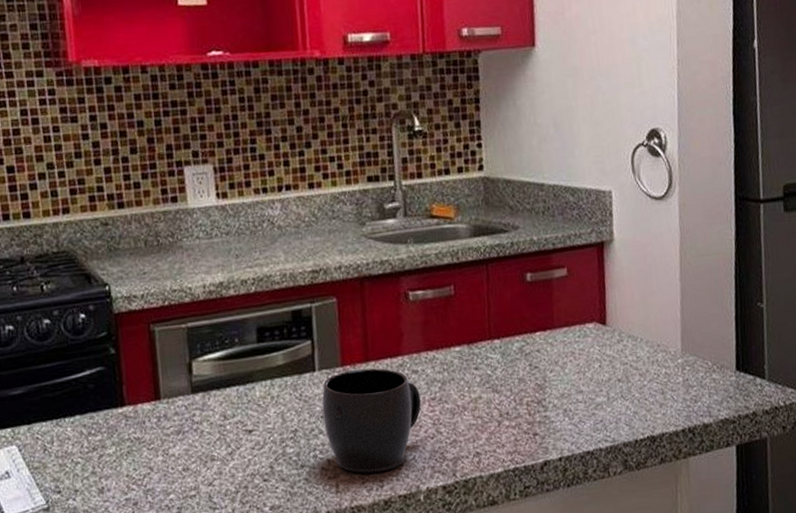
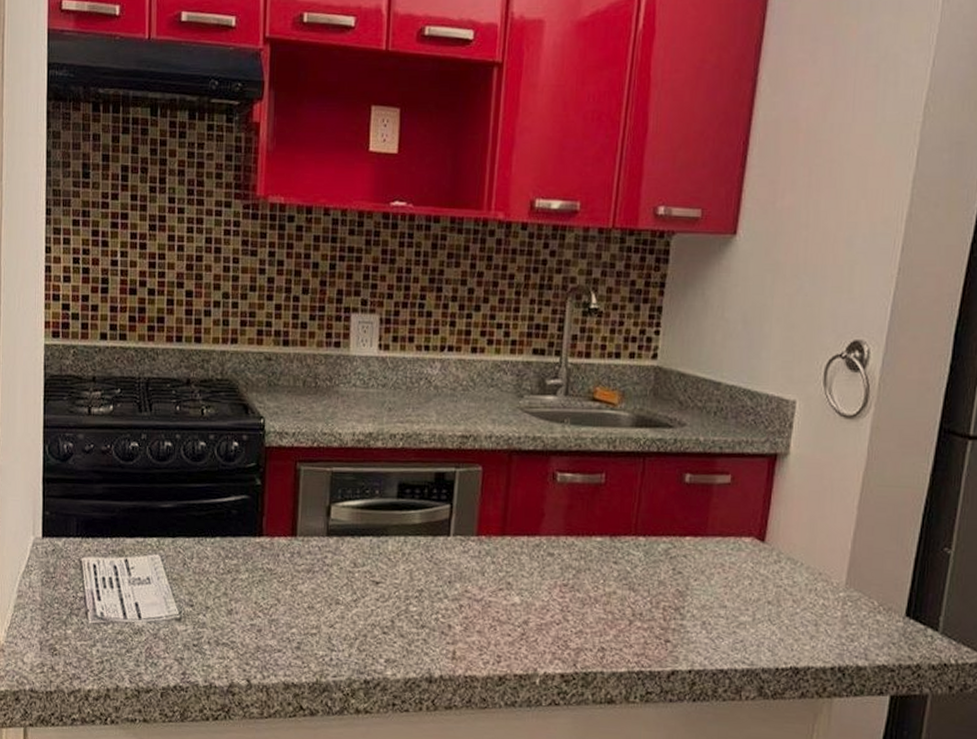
mug: present [322,368,421,474] -> none [450,541,552,648]

